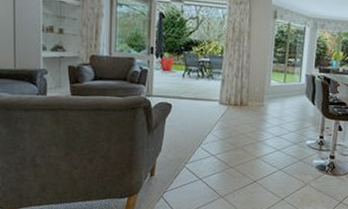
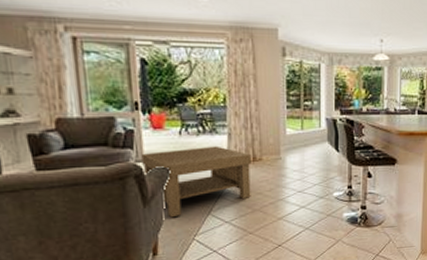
coffee table: none [151,89,239,146] -> present [141,146,251,218]

